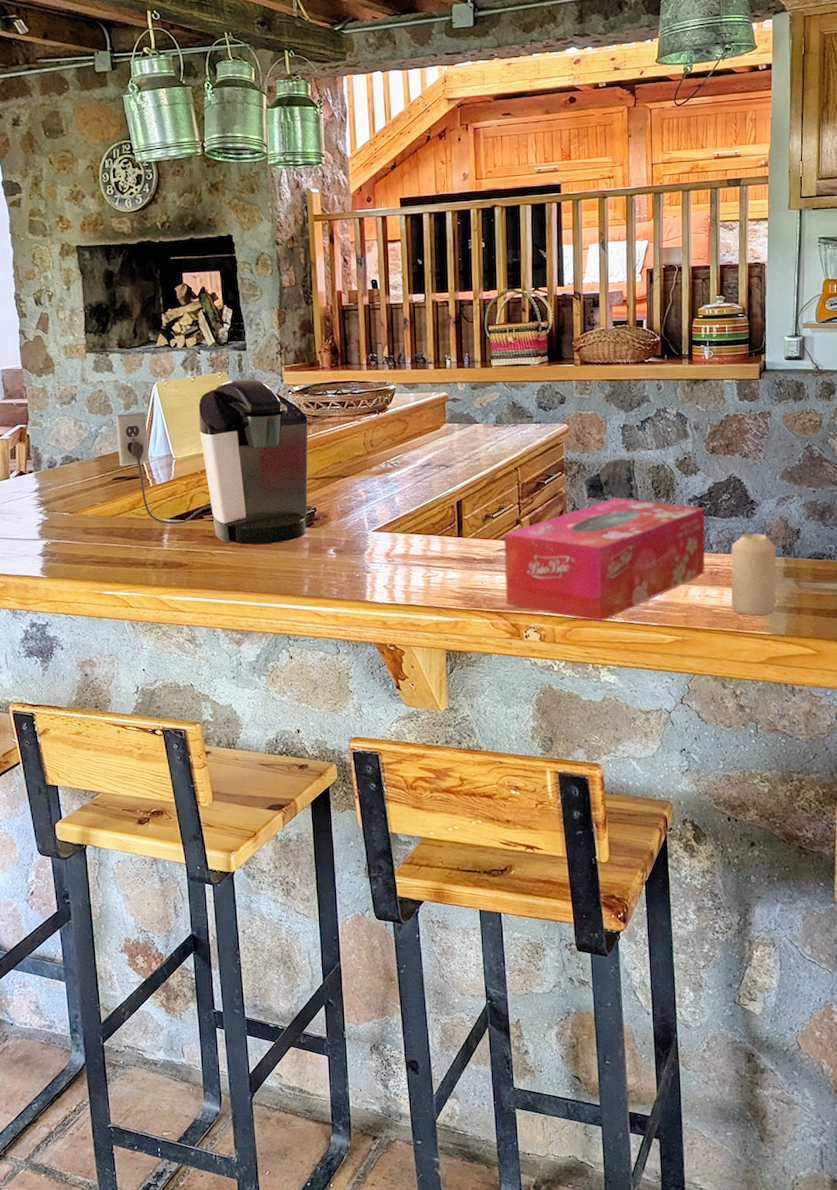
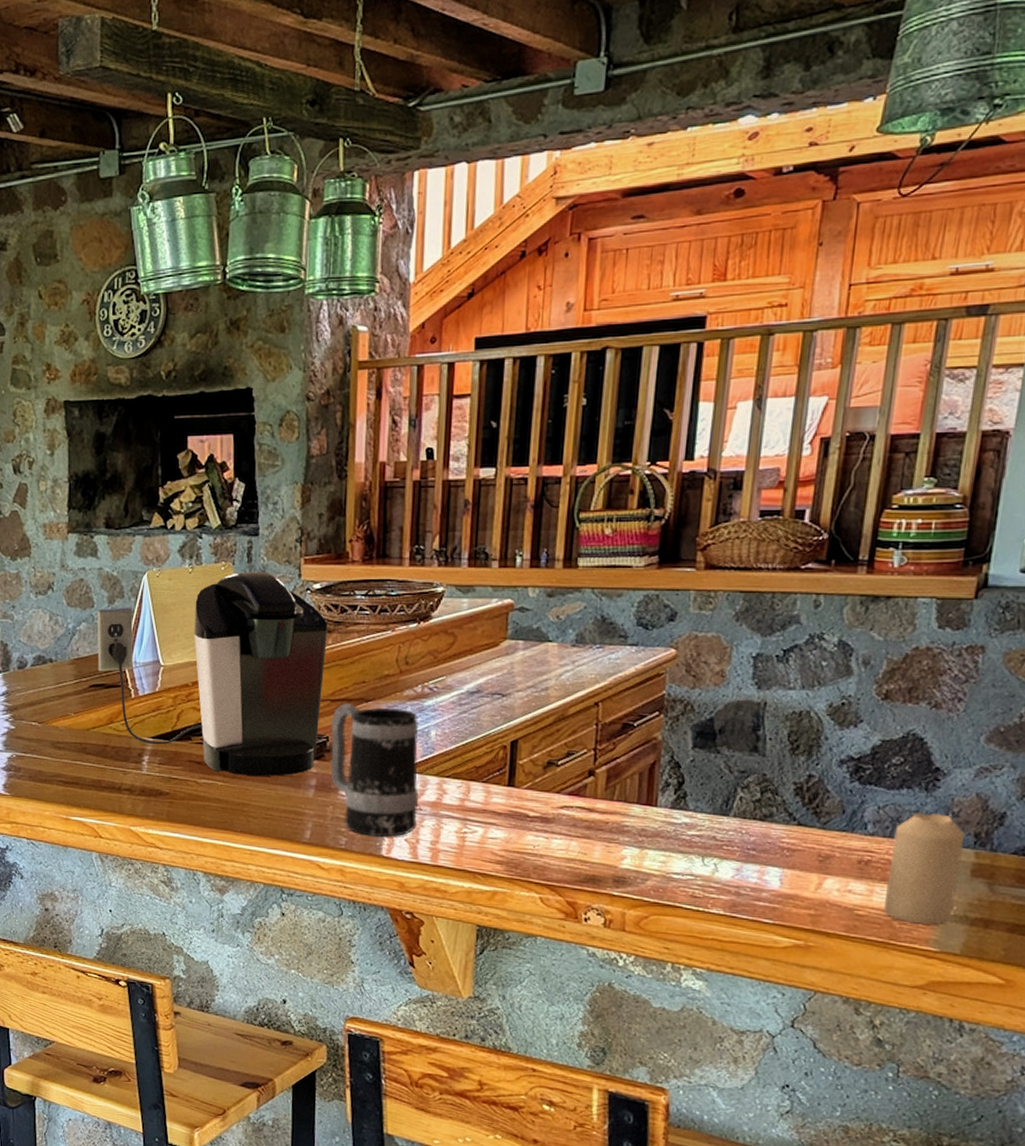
mug: none [317,479,392,587] -> present [331,702,419,838]
tissue box: present [504,498,706,622] -> none [563,751,863,911]

